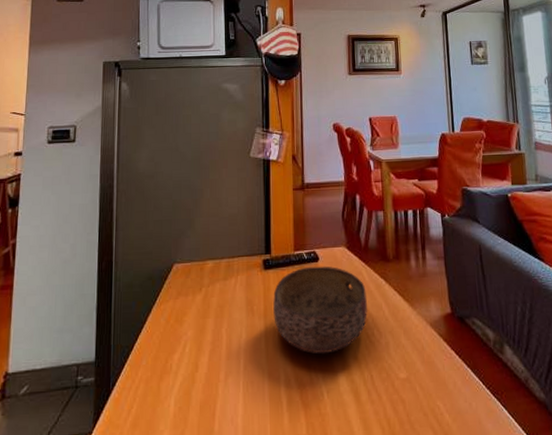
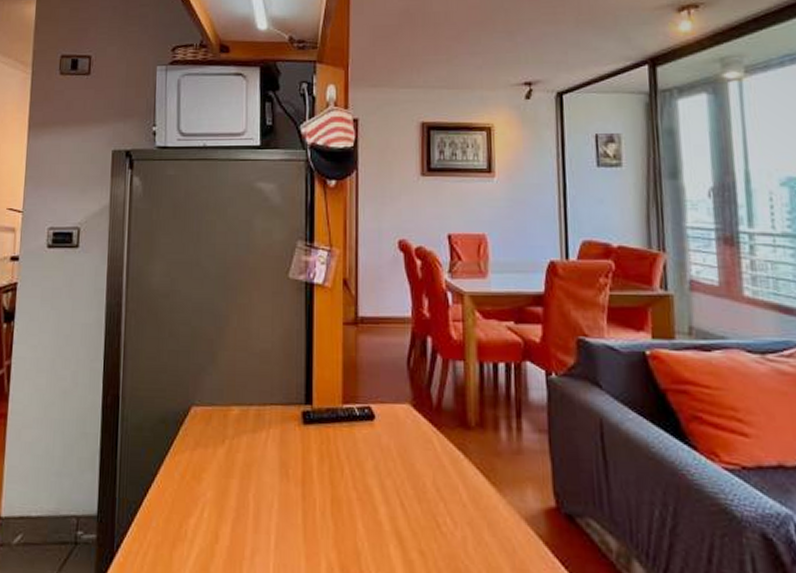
bowl: present [273,266,367,354] -> none [314,425,438,542]

